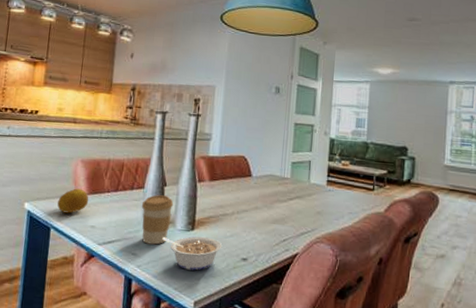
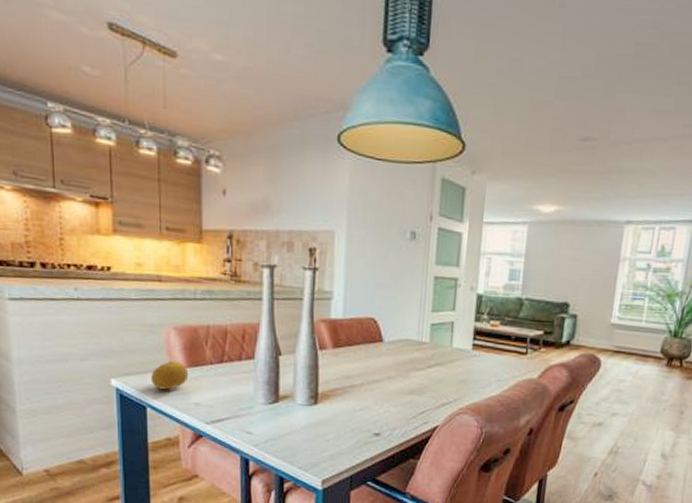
coffee cup: present [141,195,174,245] -> none [253,366,292,422]
legume: present [162,236,223,271] -> none [281,411,351,448]

